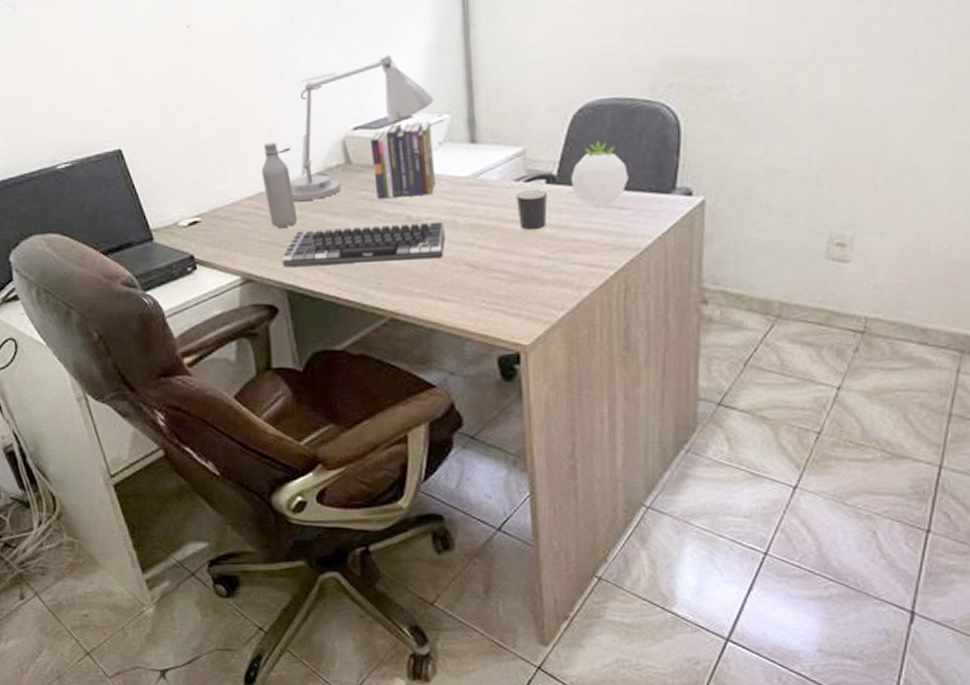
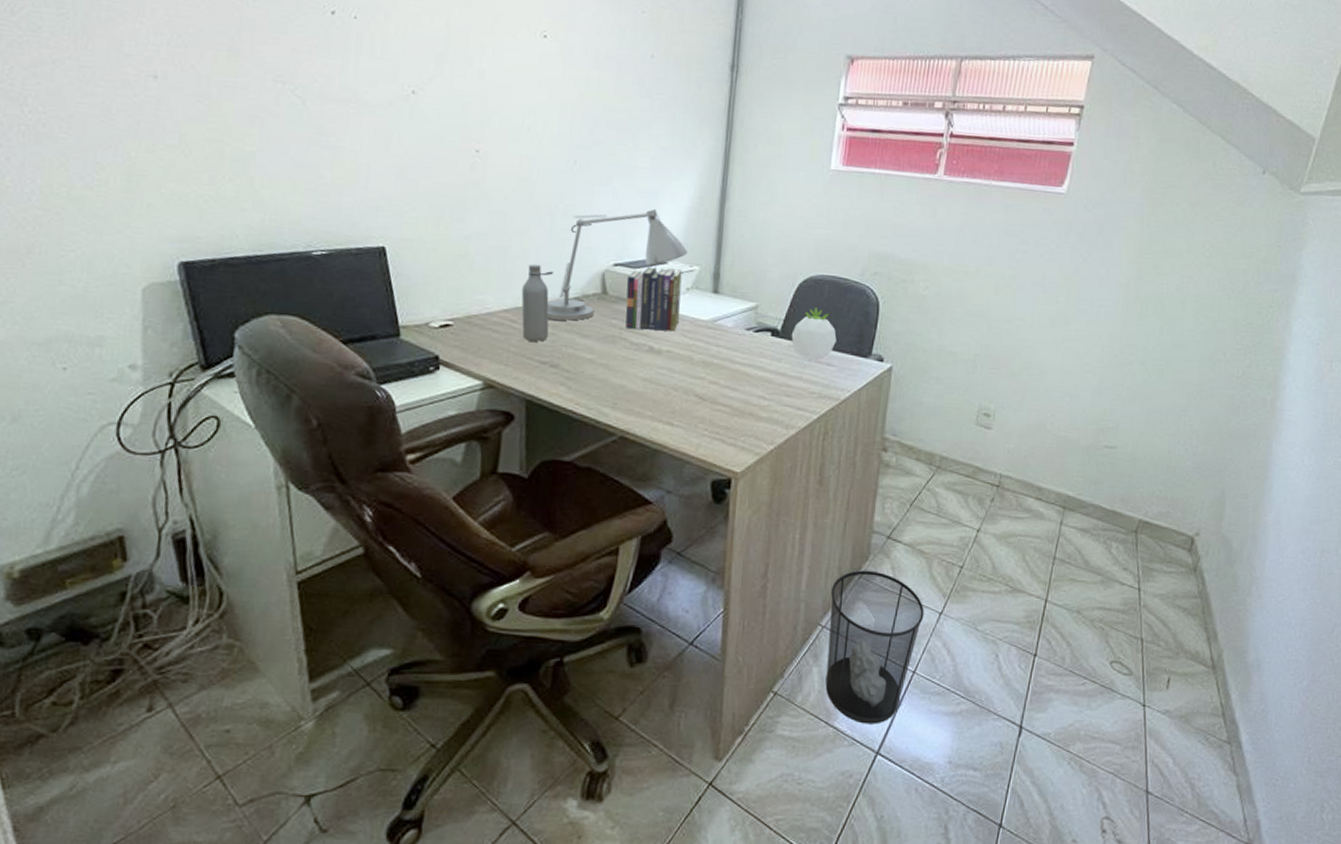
computer keyboard: present [282,222,445,266] -> none [526,347,681,388]
mug: present [516,190,548,233] -> none [744,339,772,375]
waste bin: none [654,443,773,610] -> present [825,570,924,724]

